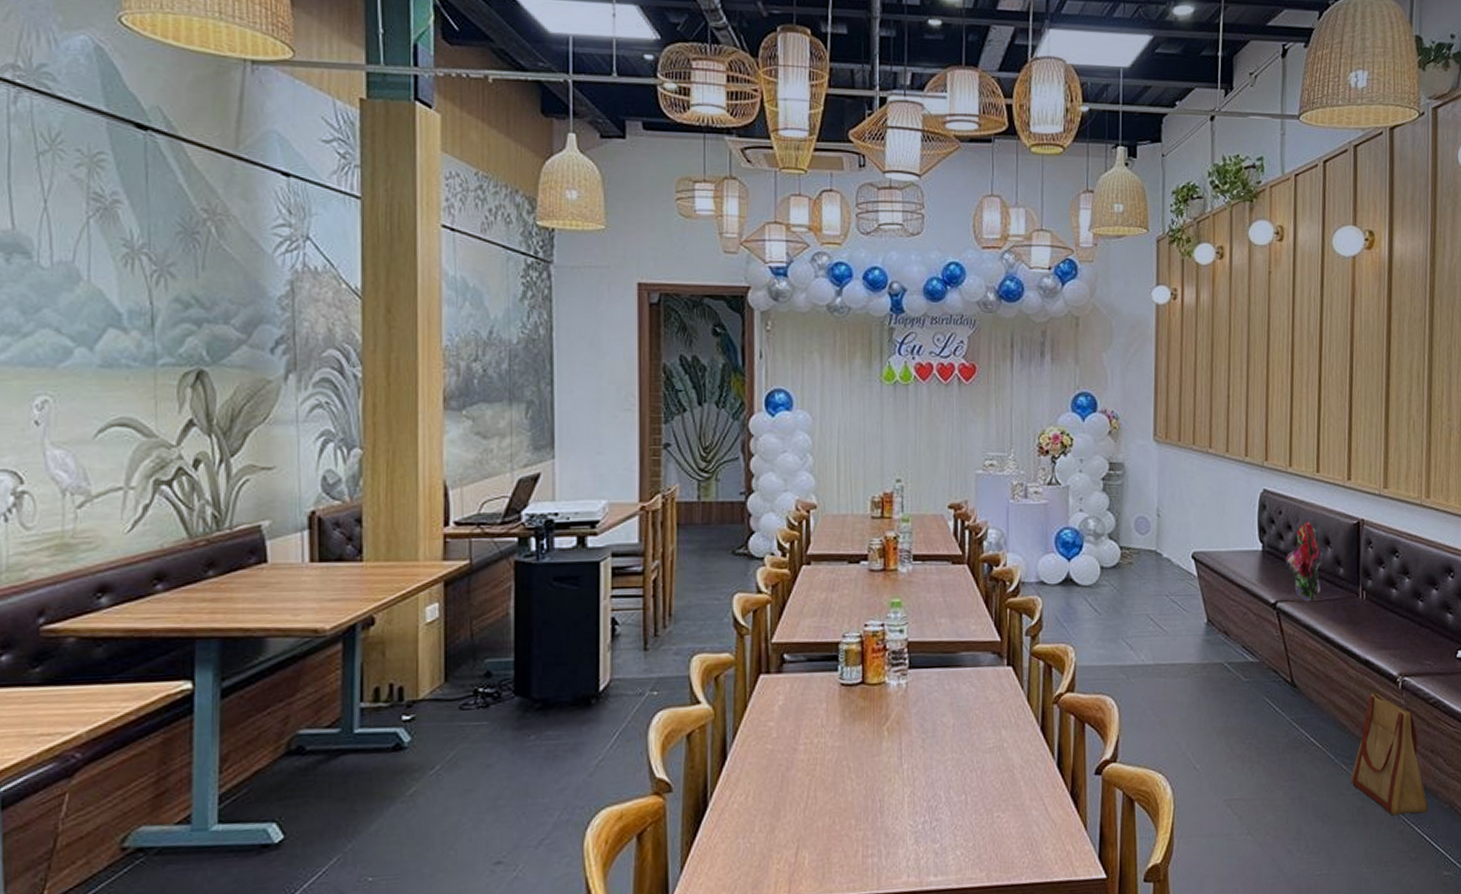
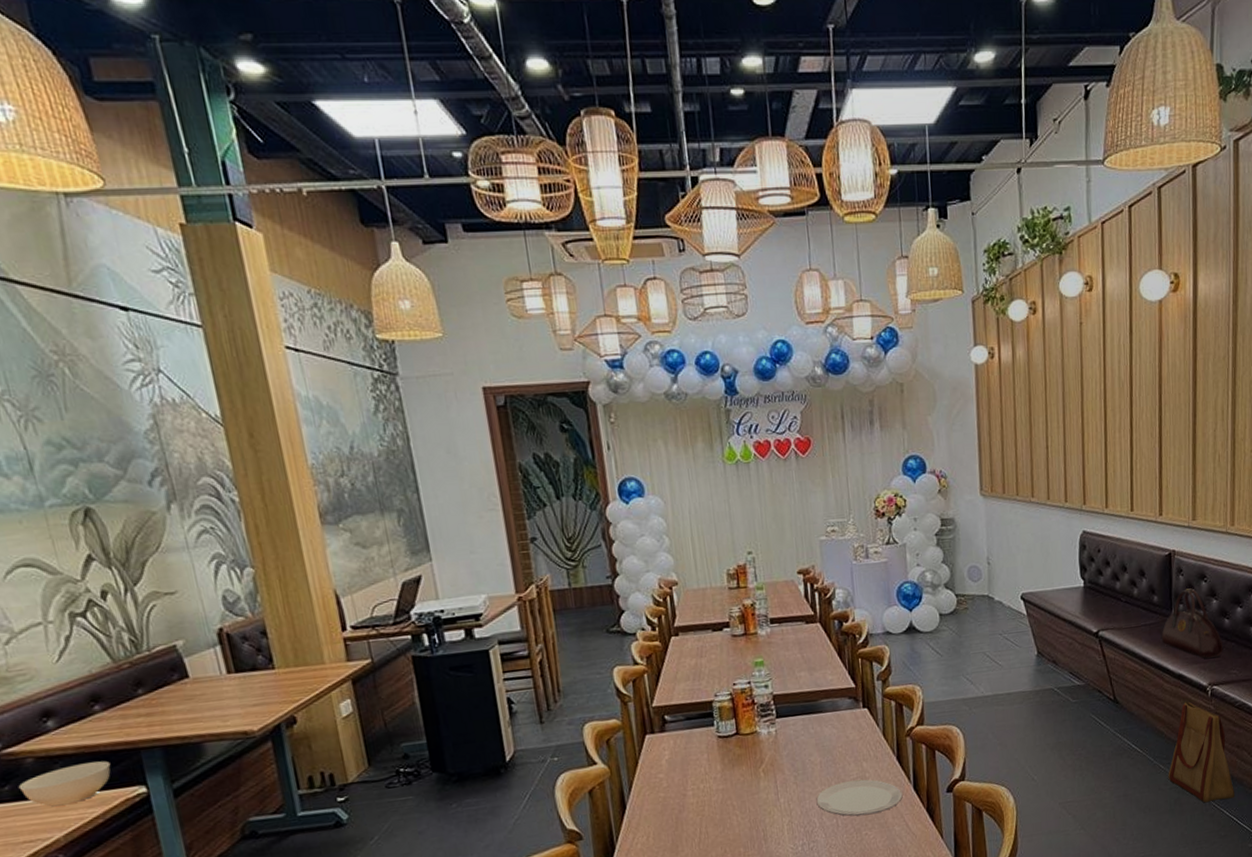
bowl: none [51,648,159,696] -> present [18,760,112,807]
plate: none [944,750,1044,794] -> present [816,779,903,816]
bouquet: present [1285,521,1324,602] -> none [1104,556,1139,629]
handbag: none [1348,563,1417,645] -> present [1162,588,1224,659]

